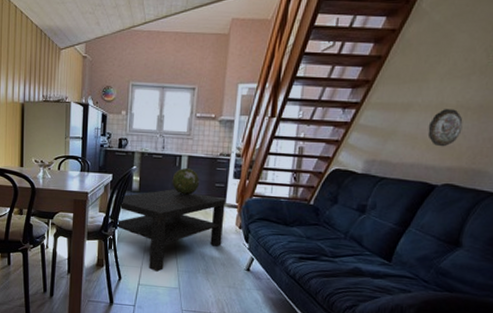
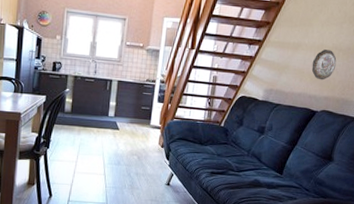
coffee table: present [106,189,225,272] -> none [38,111,150,188]
decorative sphere: present [172,168,200,195] -> none [102,92,128,117]

